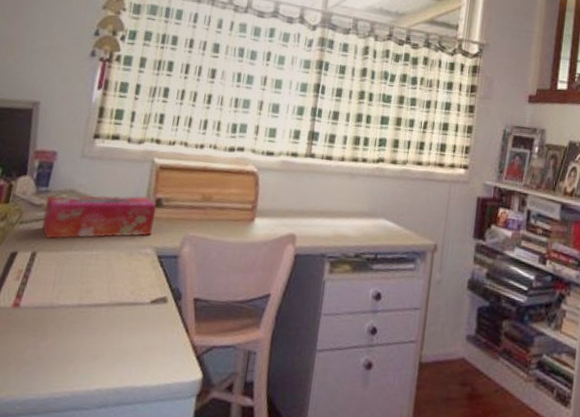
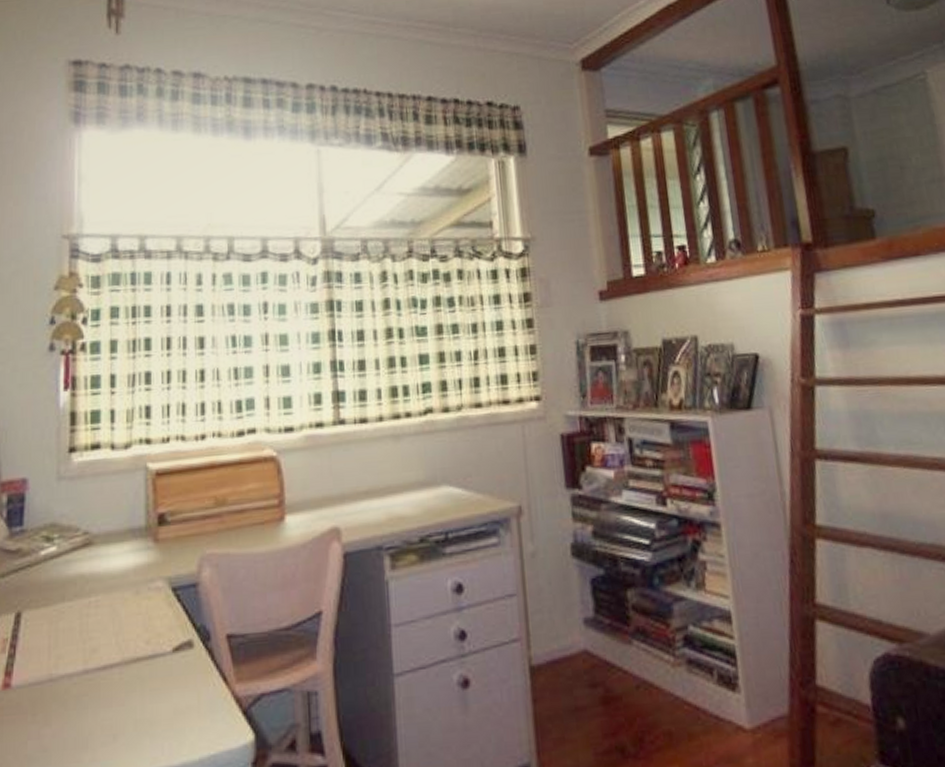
tissue box: present [41,195,156,239] -> none [22,514,159,591]

